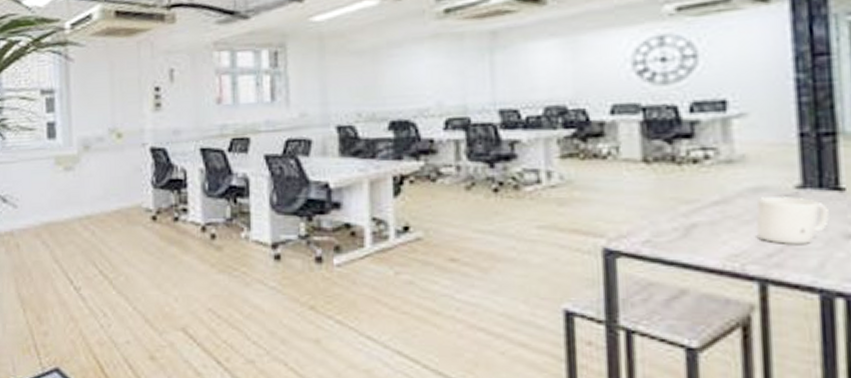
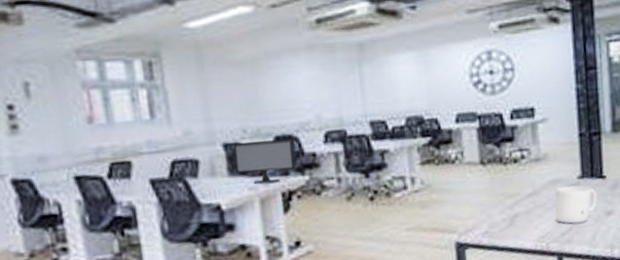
computer monitor: none [346,124,410,167] -> present [233,138,296,184]

